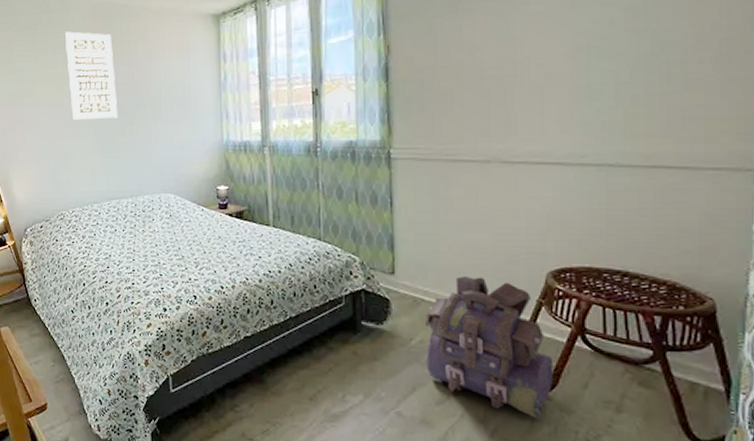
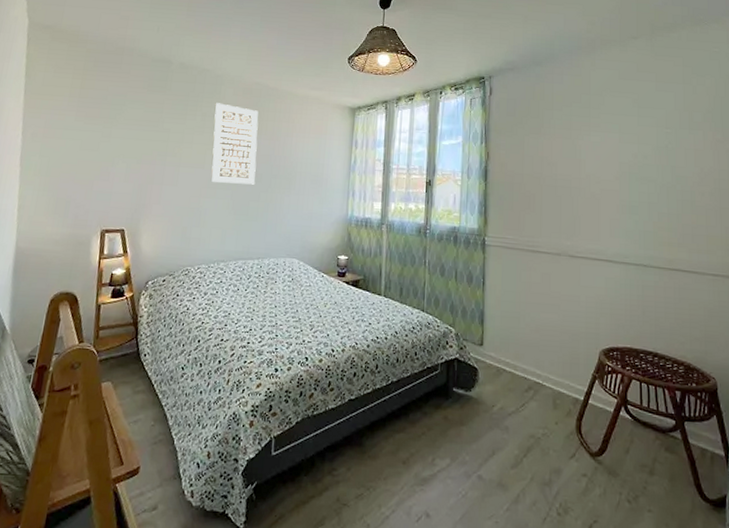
backpack: present [425,276,554,419] -> none [505,350,604,482]

